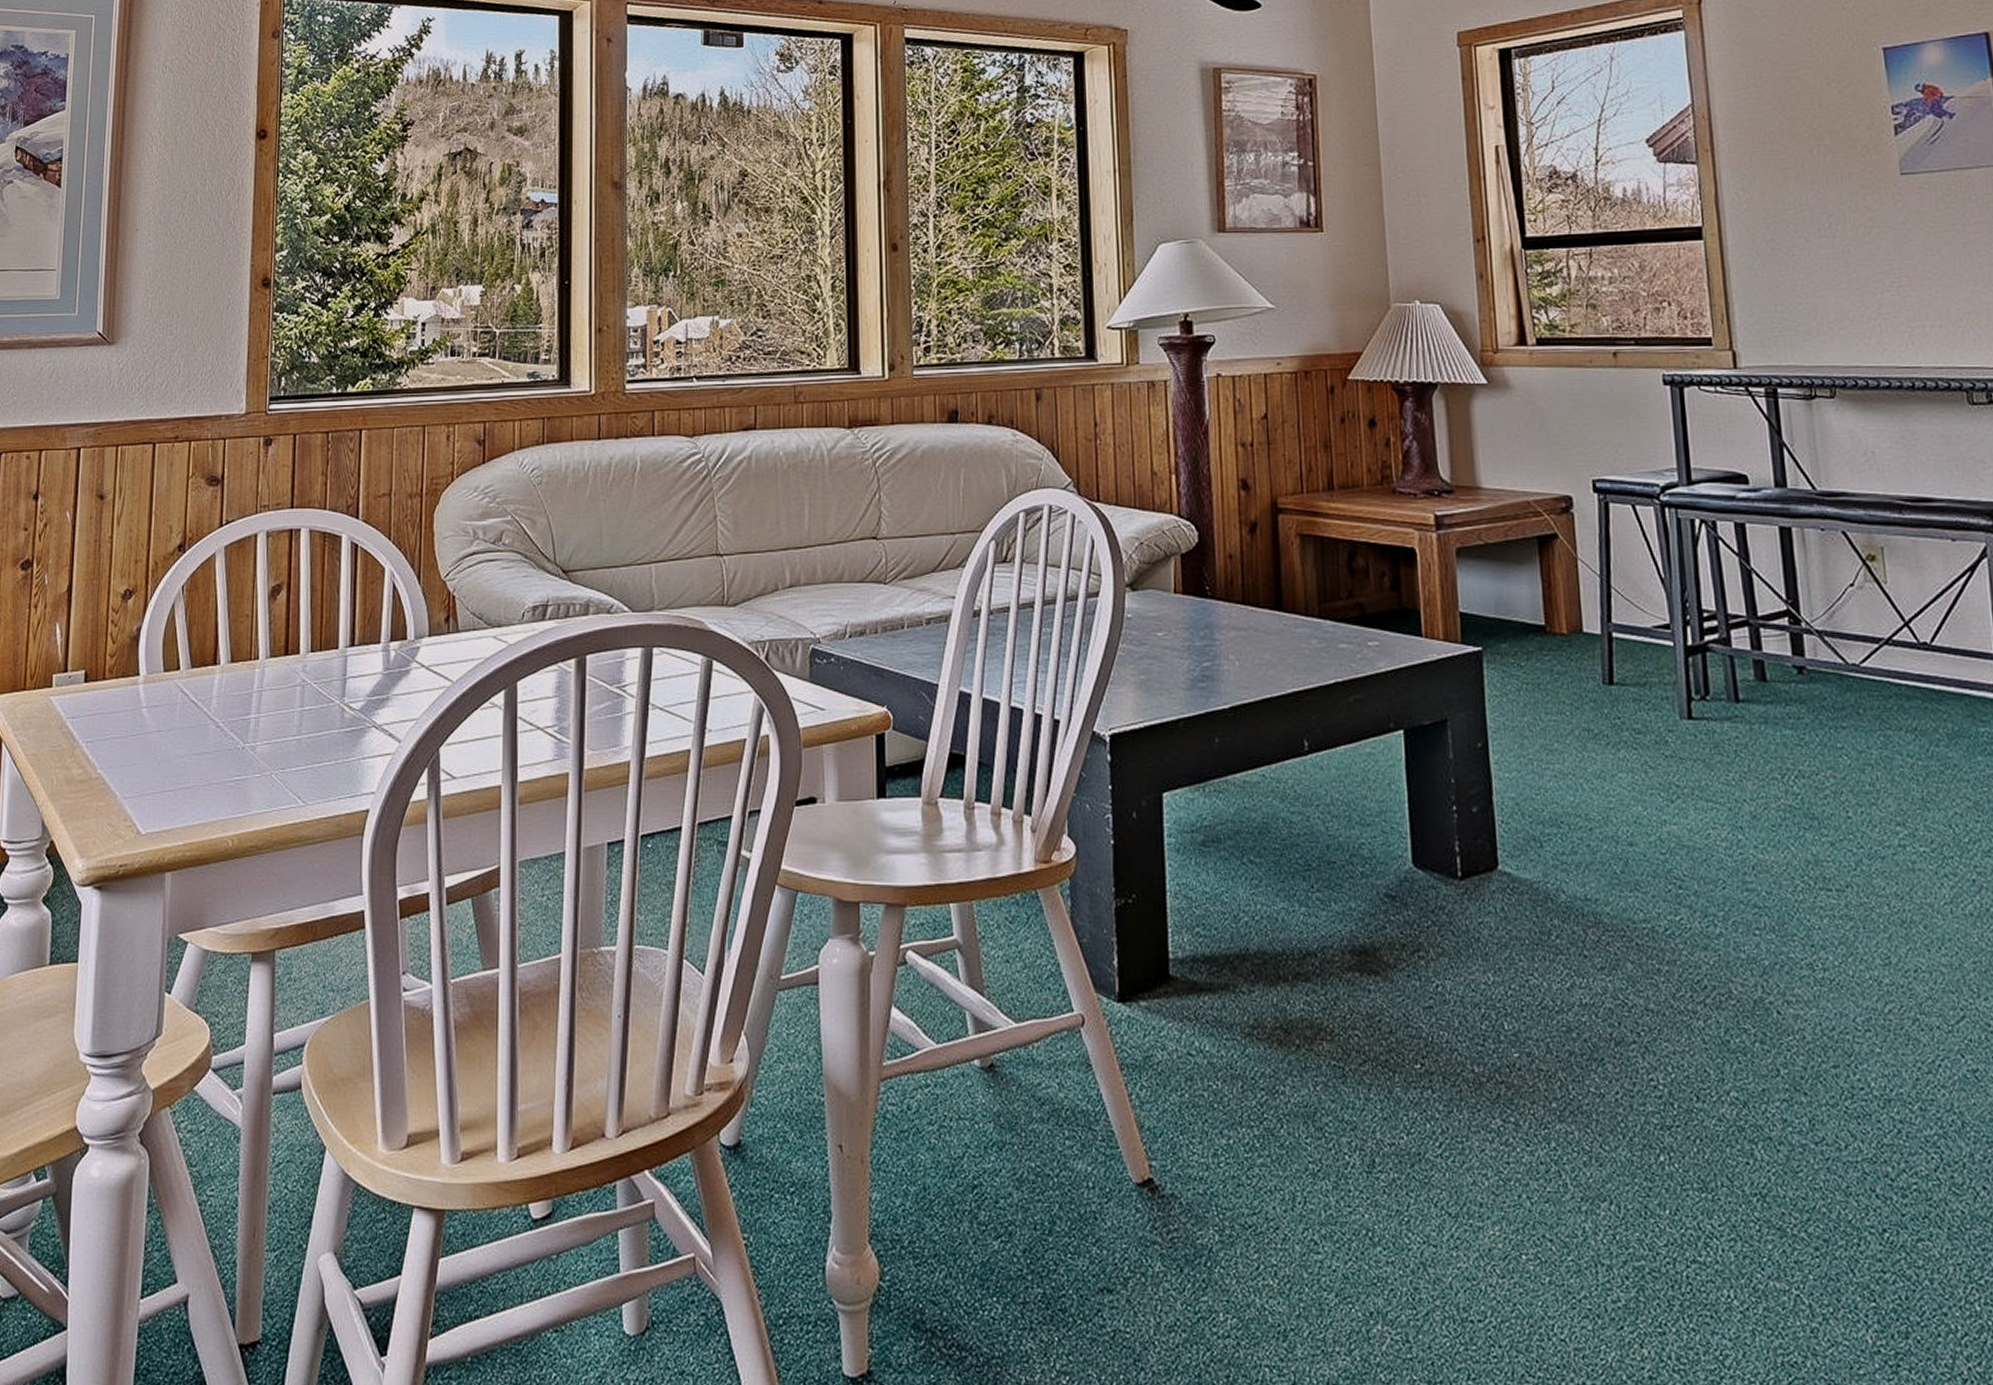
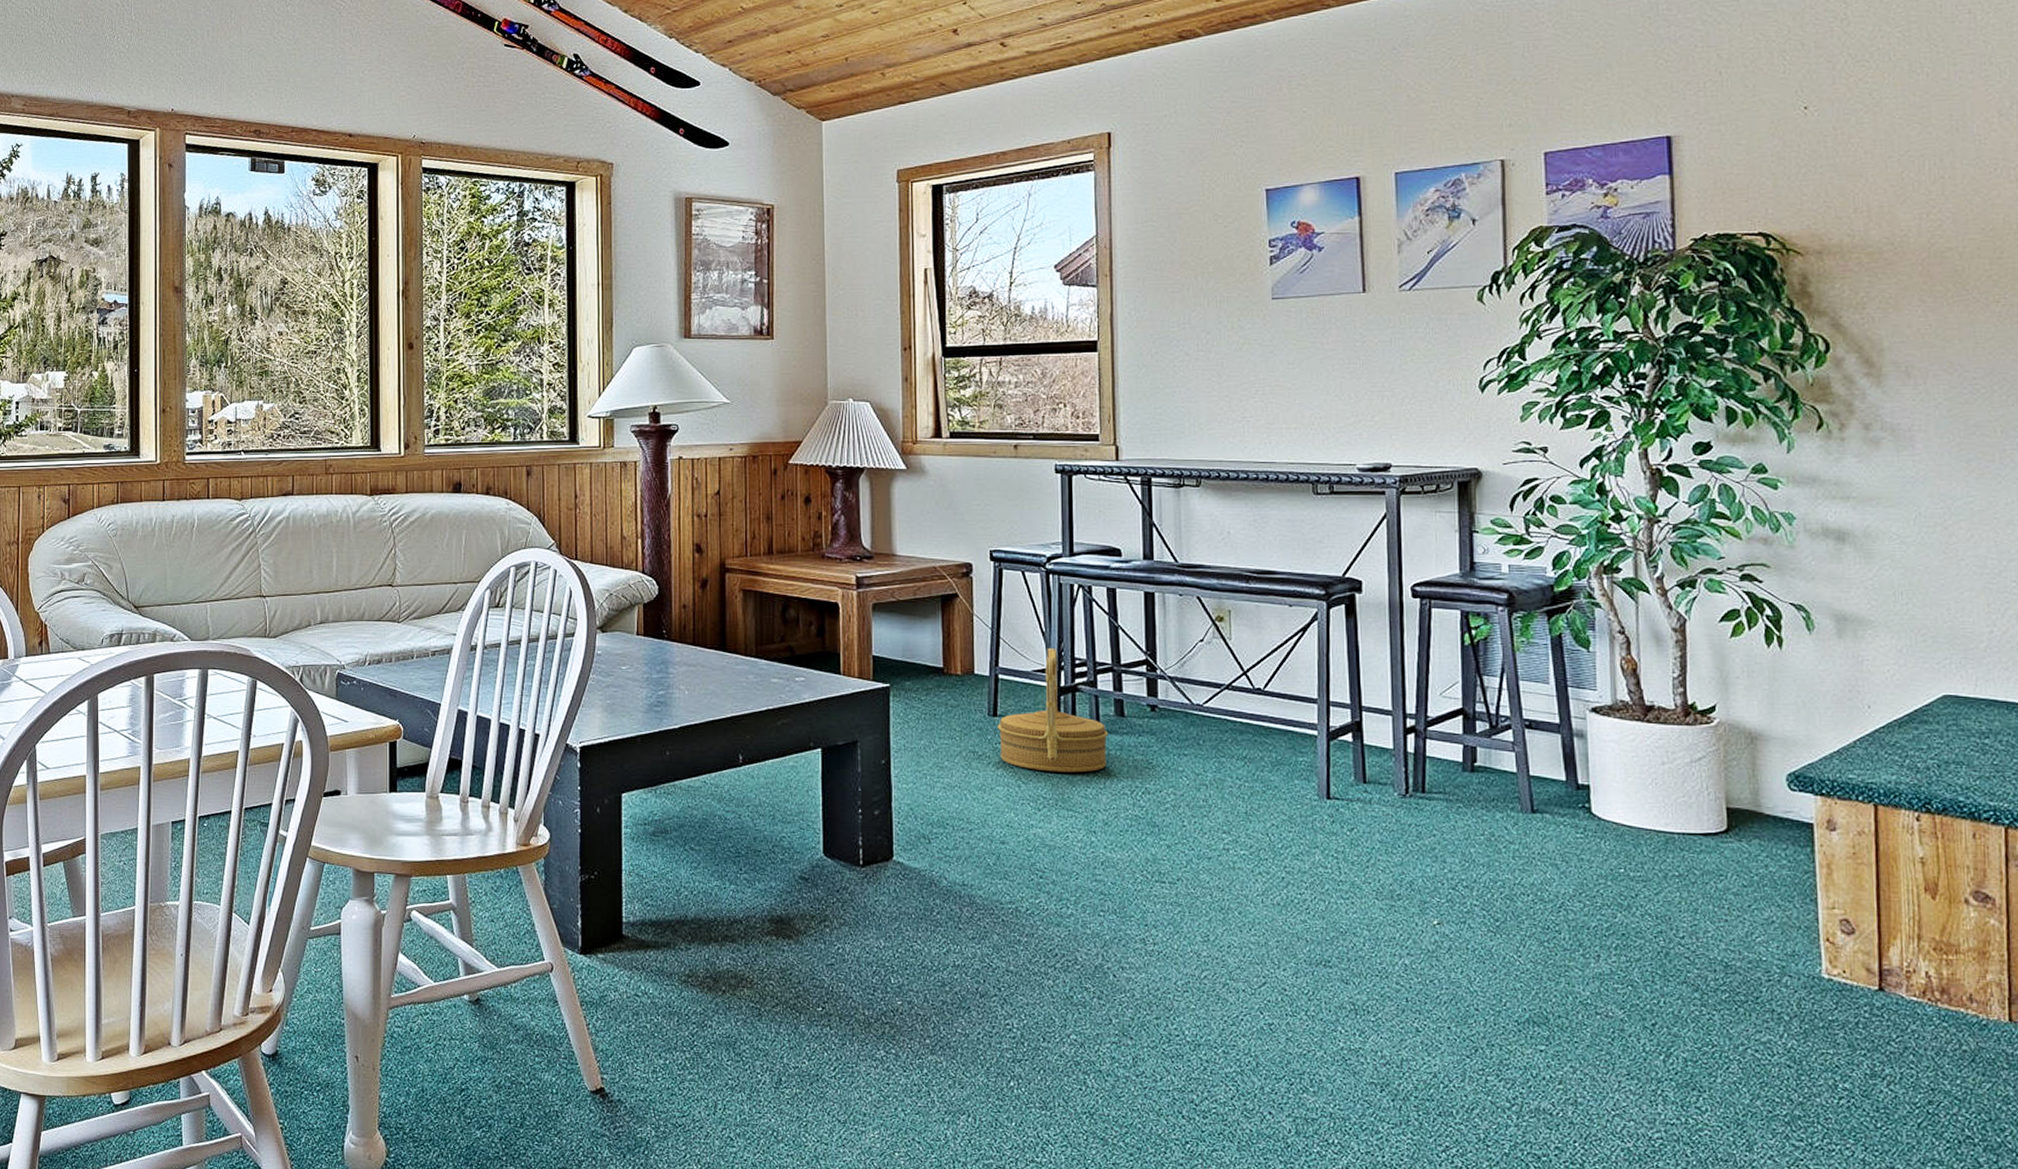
basket: none [1615,599,1750,753] -> present [997,648,1109,773]

